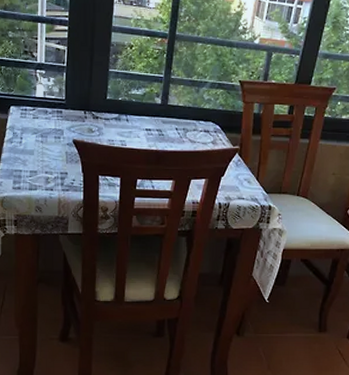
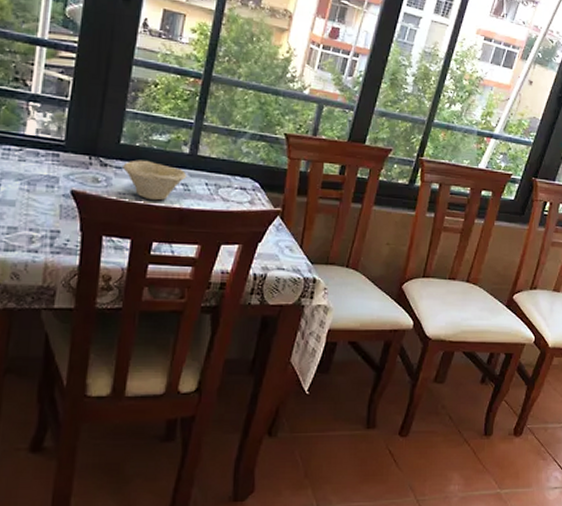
bowl: none [110,112,161,145] -> present [123,160,187,201]

